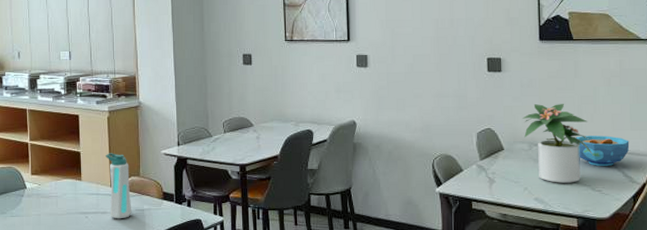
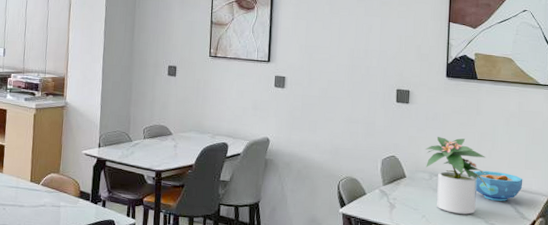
water bottle: present [106,153,132,219] -> none [27,149,50,214]

